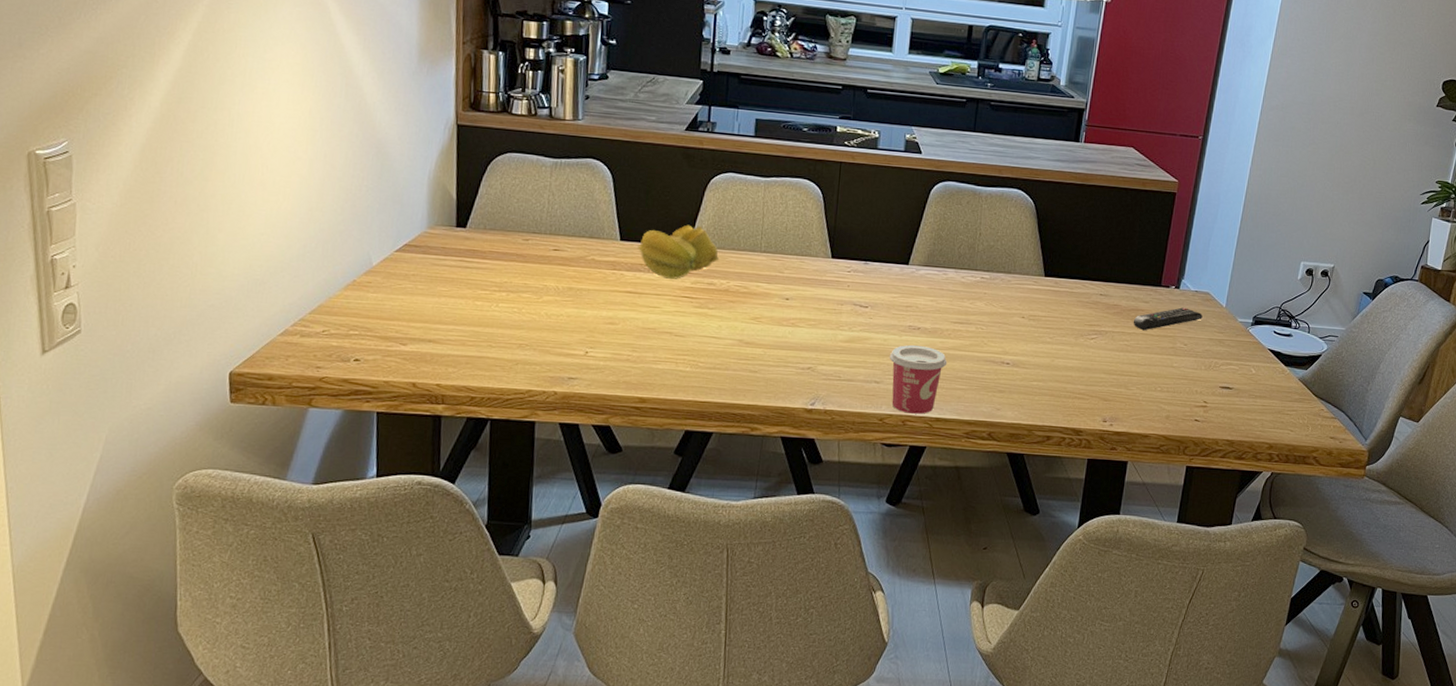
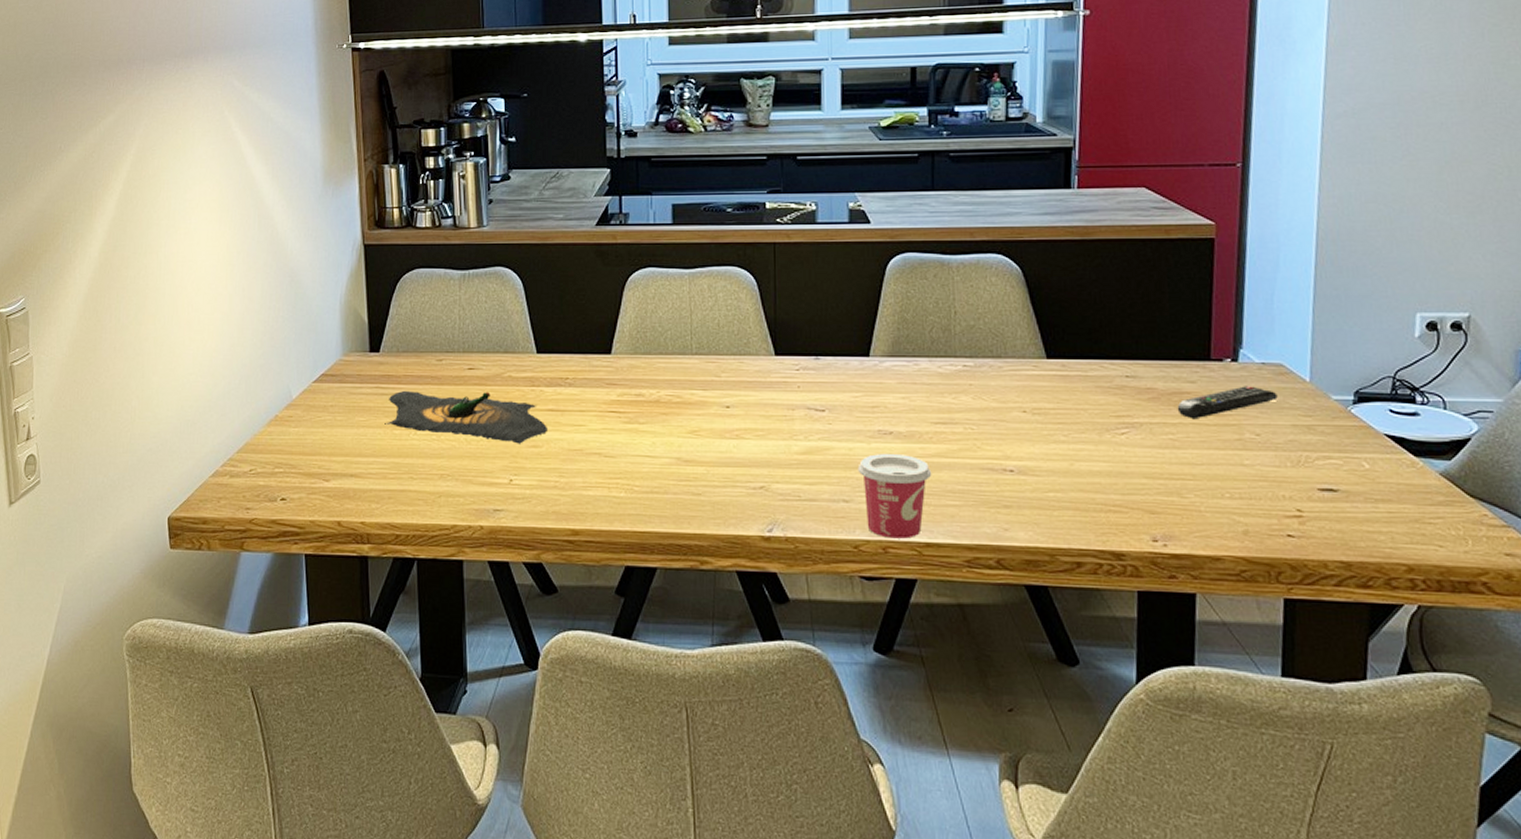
tequila: none [467,265,625,321] -> present [385,390,547,444]
fruit: present [637,224,720,279] -> none [556,330,646,392]

